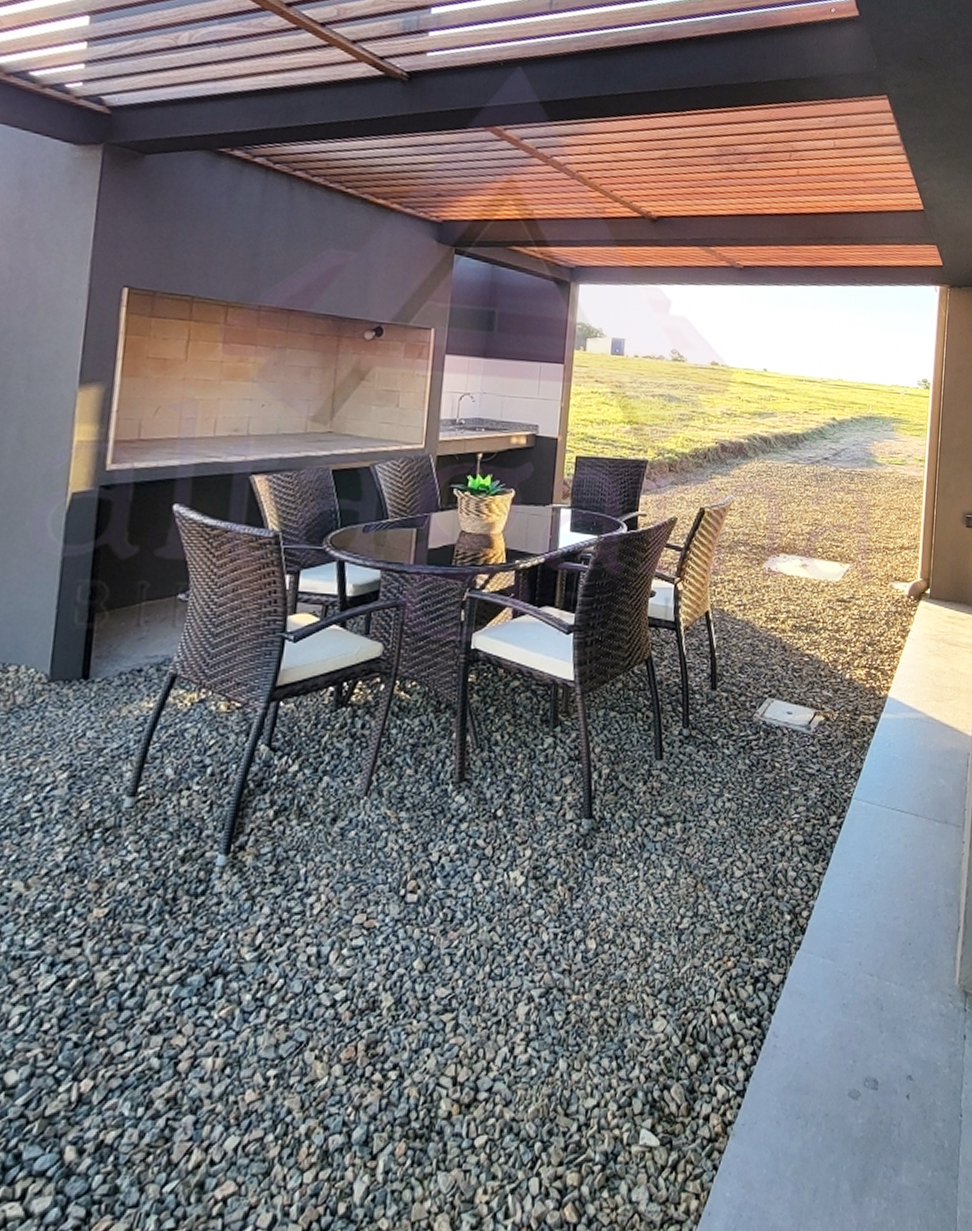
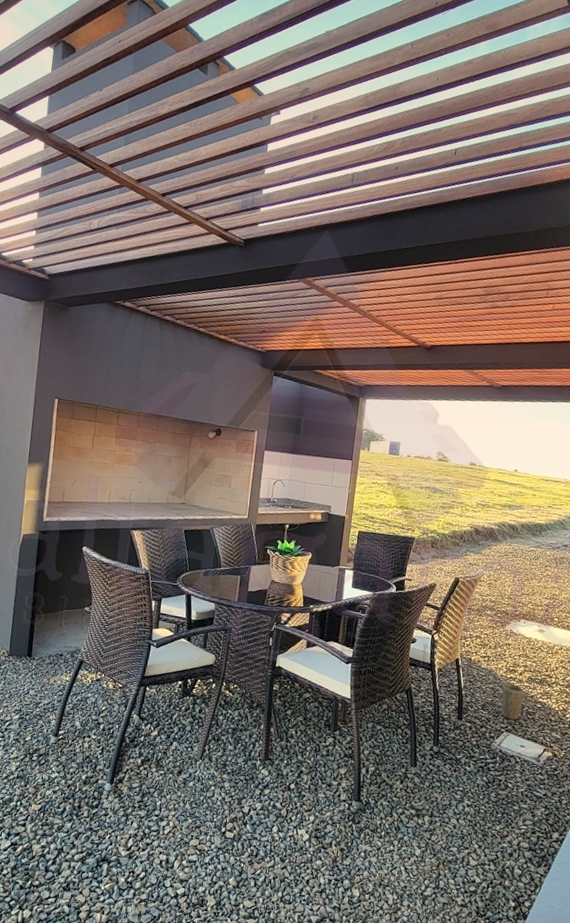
plant pot: none [761,637,788,681] -> present [500,684,524,720]

